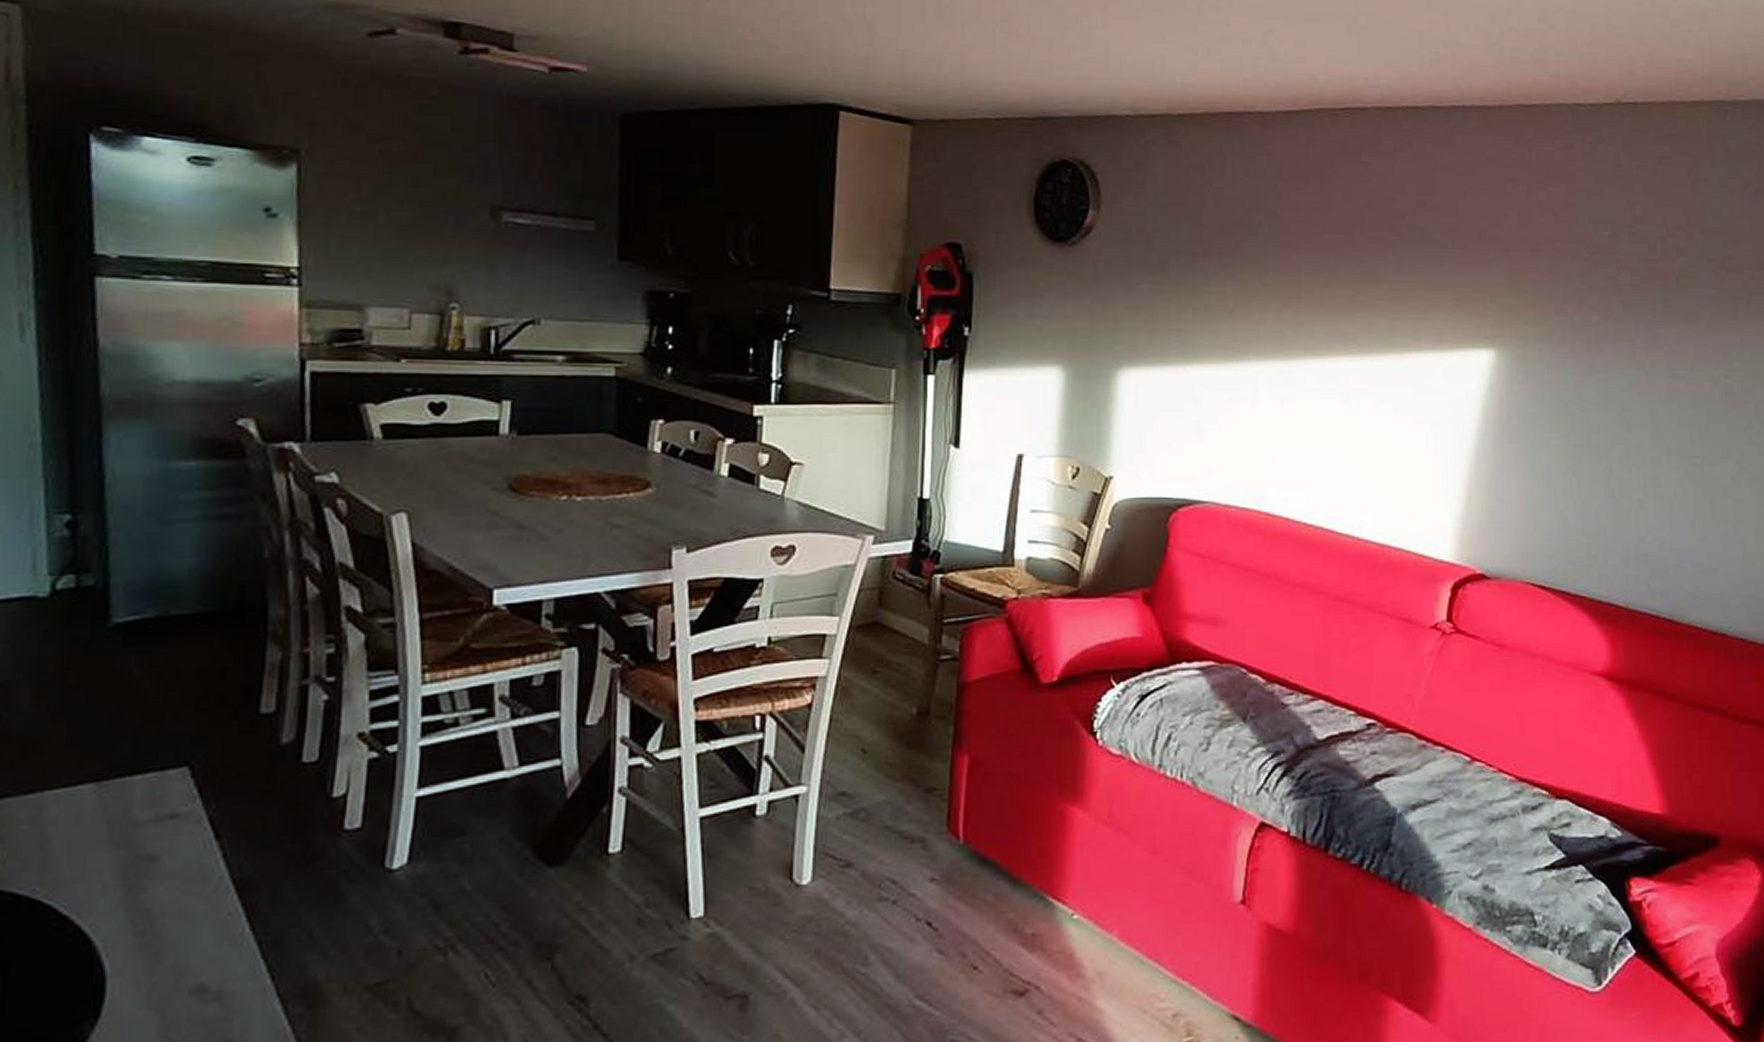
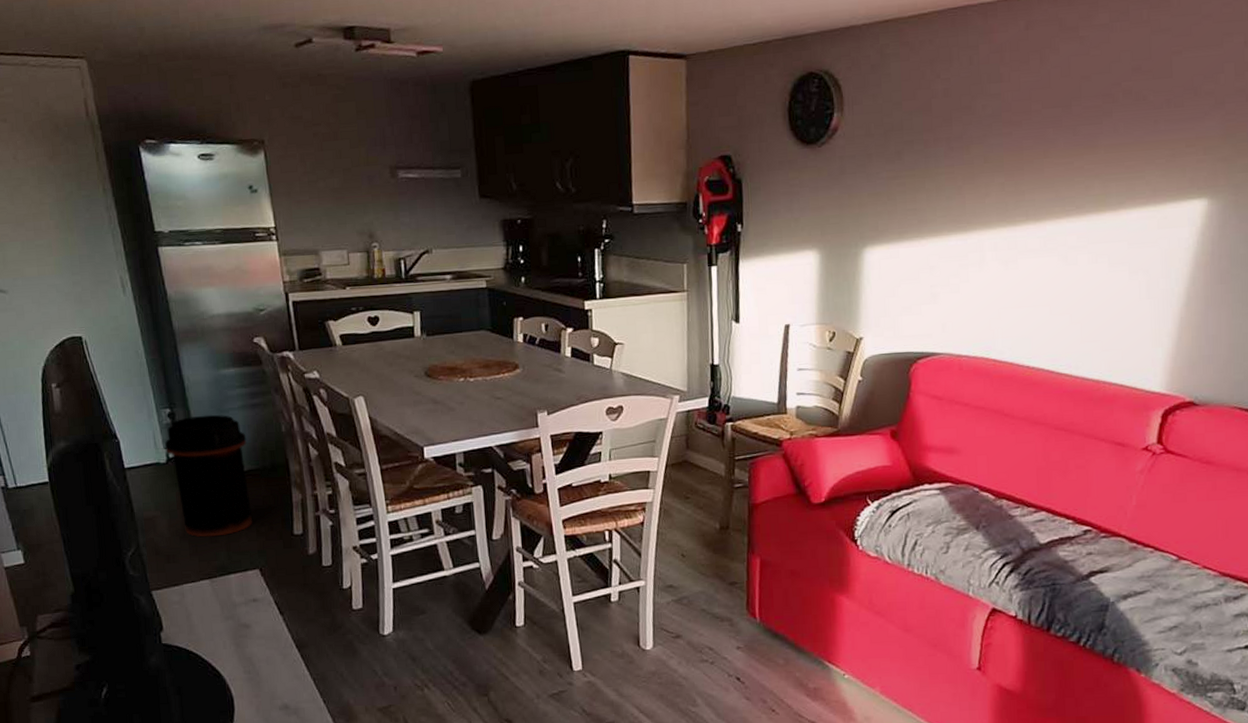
trash can: none [51,527,201,716] -> present [165,414,252,538]

